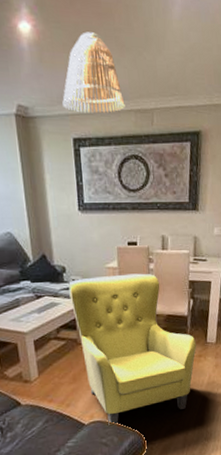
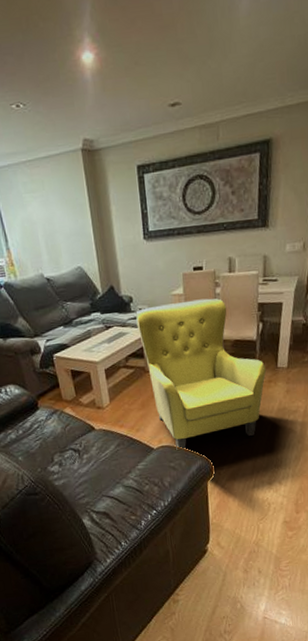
lamp shade: present [62,32,125,114] -> none [125,49,189,138]

